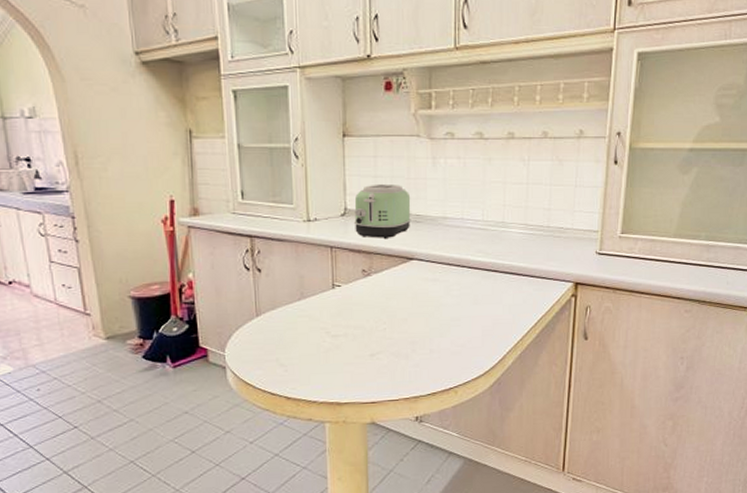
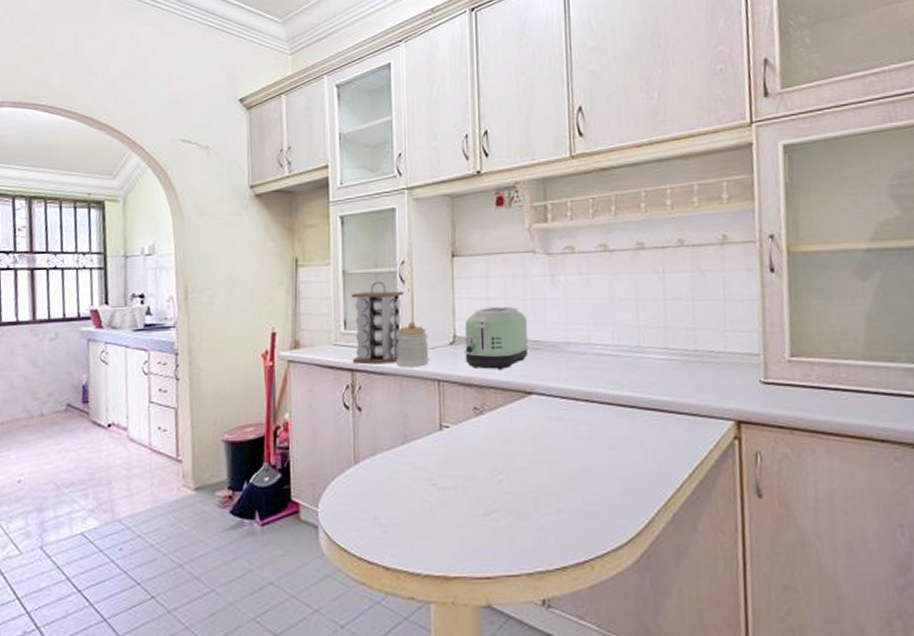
spice rack: none [246,155,298,232] -> present [351,281,404,365]
jar: none [290,195,323,236] -> present [395,322,429,368]

